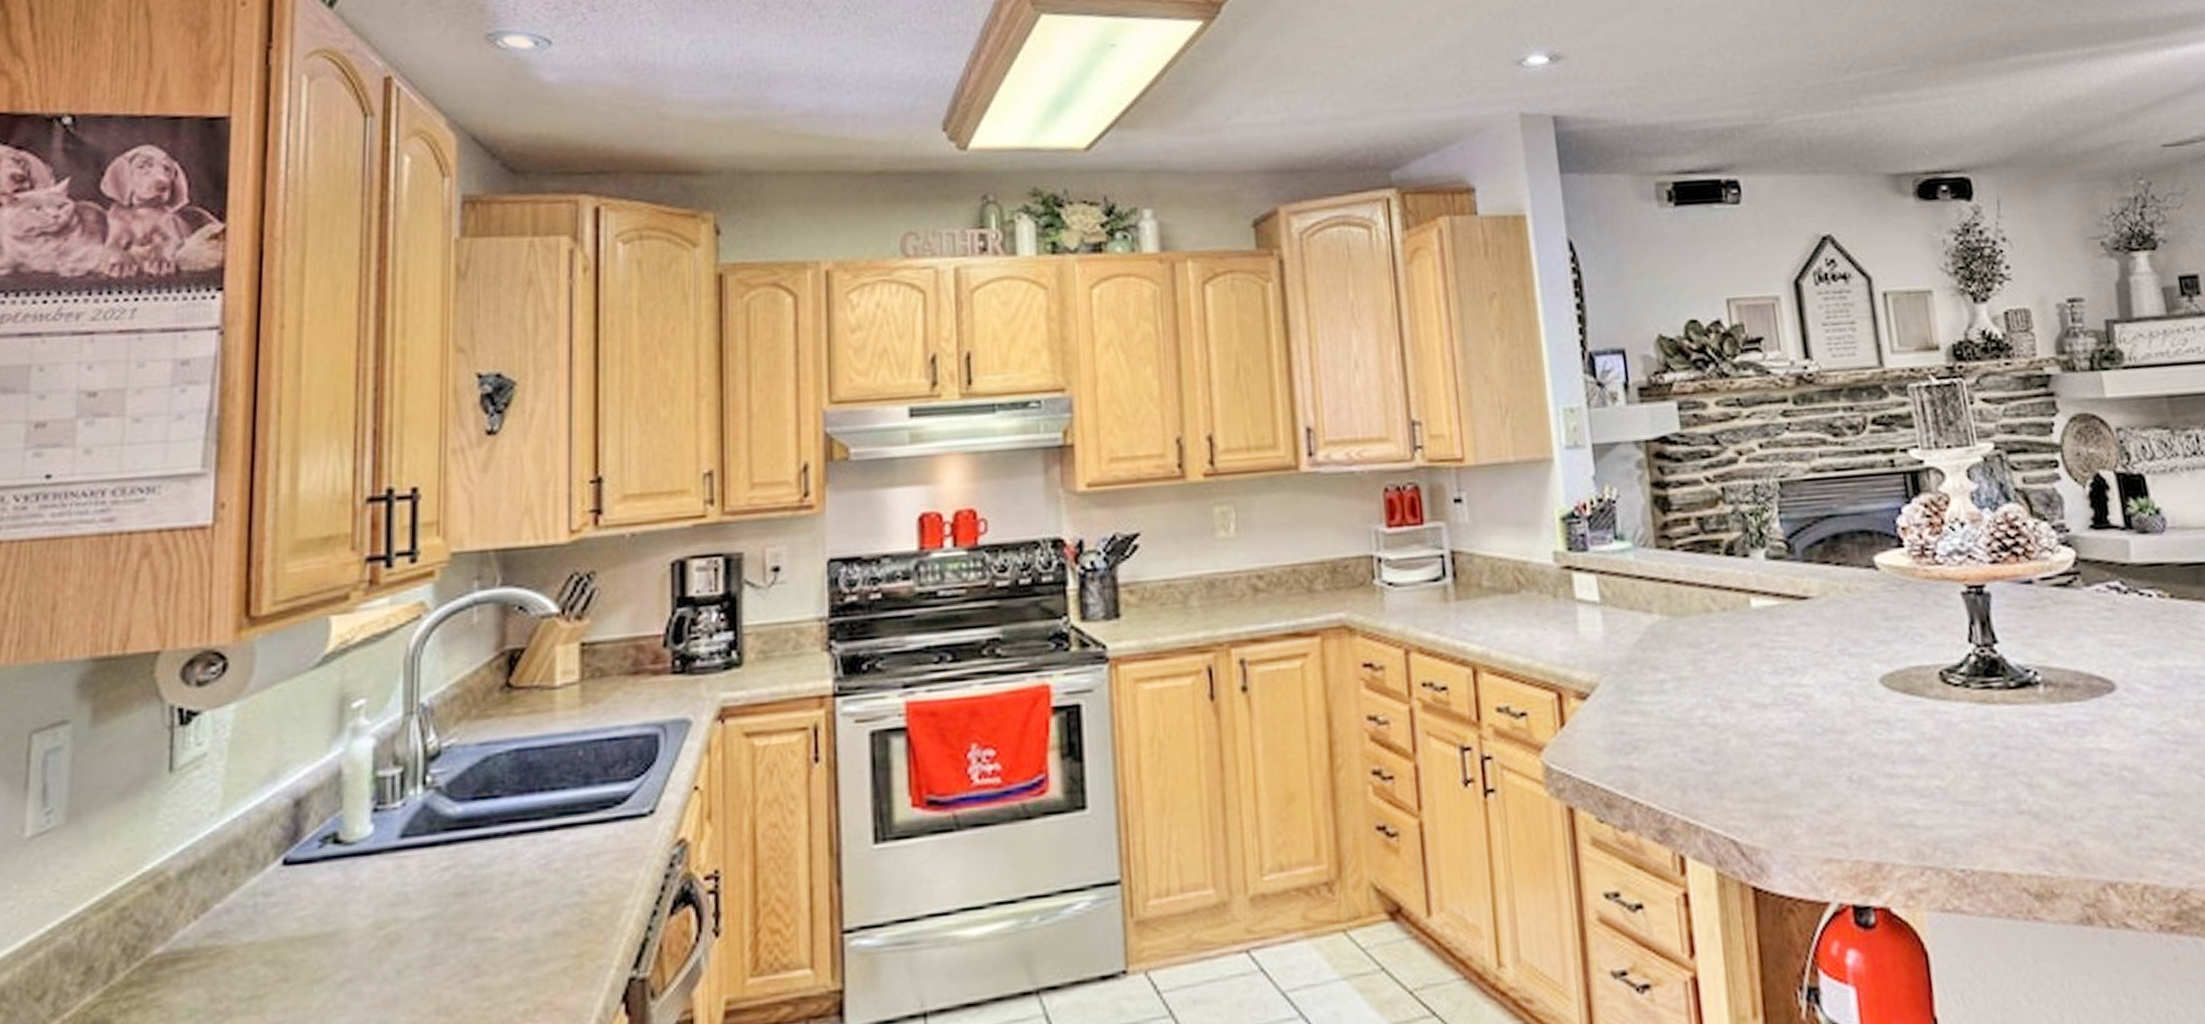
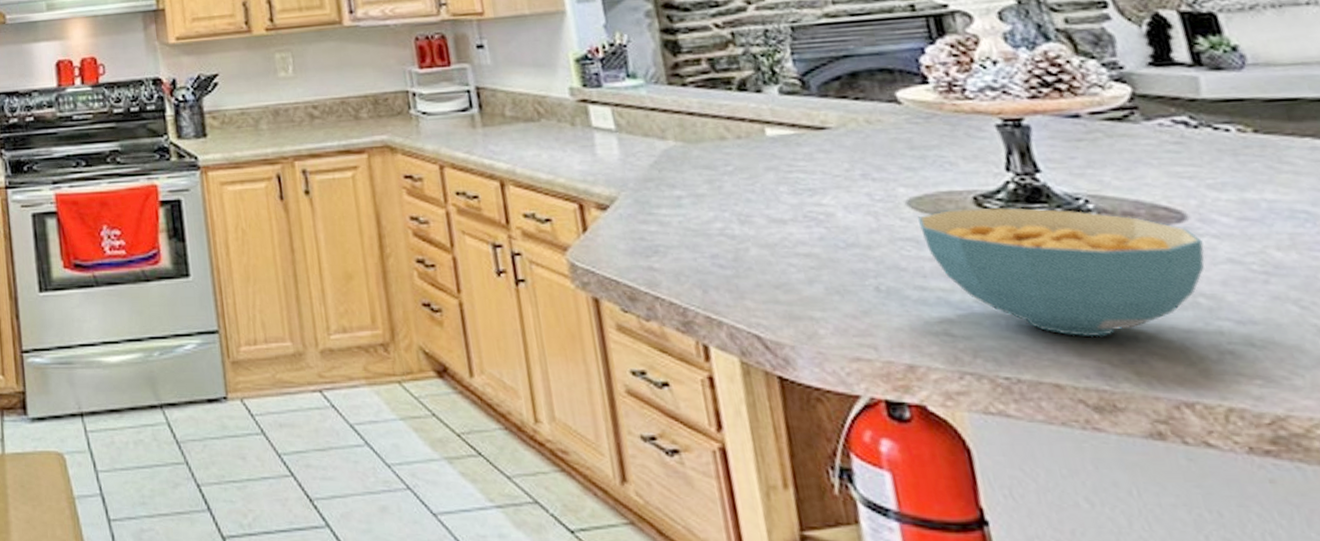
cereal bowl: none [1888,682,2130,820] -> present [917,207,1205,337]

